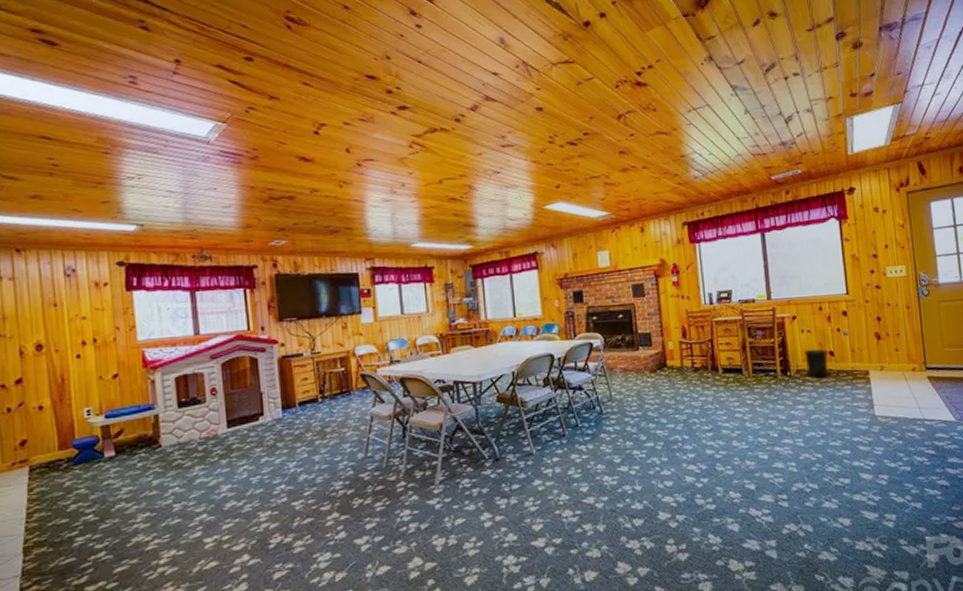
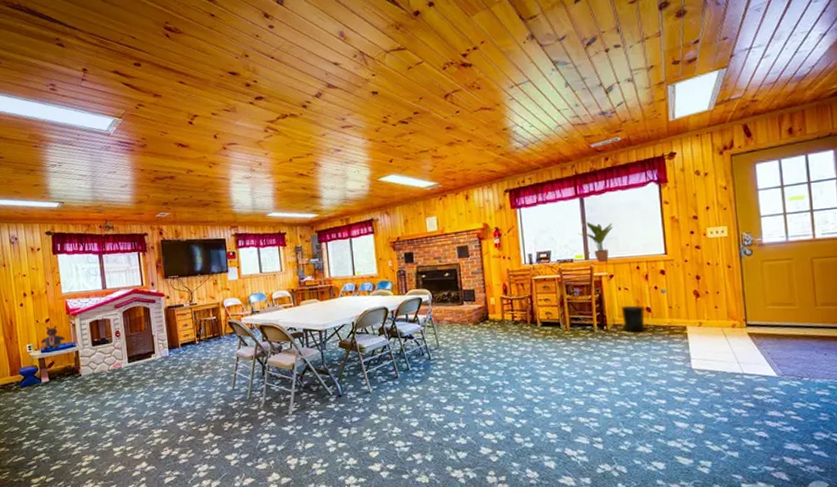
teddy bear: none [104,383,140,417] -> present [40,326,65,352]
potted plant: none [761,259,795,303] -> present [579,222,613,263]

